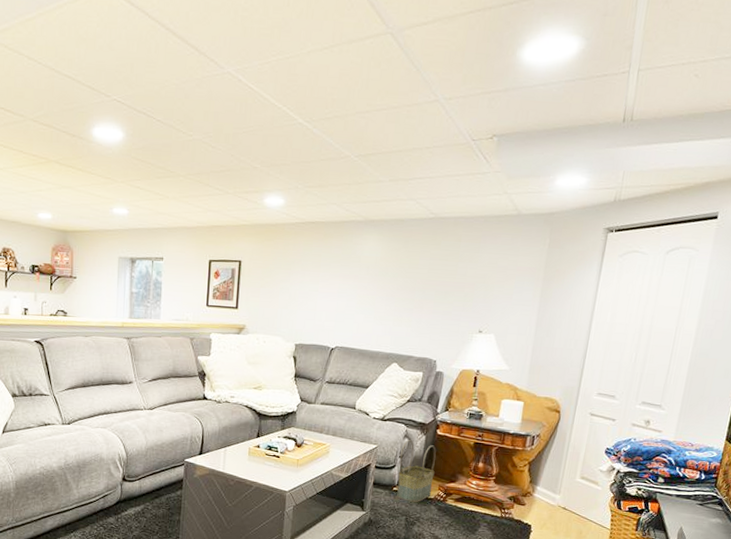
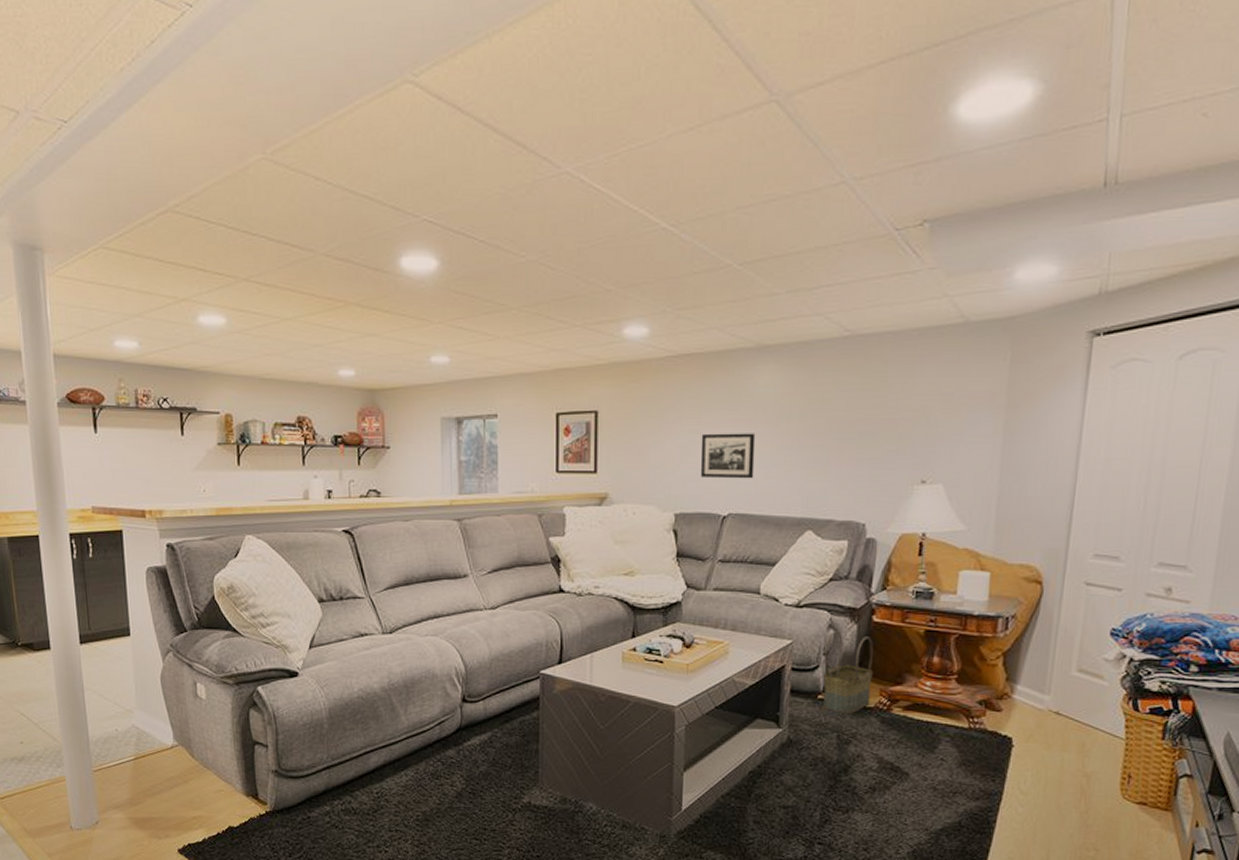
picture frame: none [316,284,360,321] -> present [700,433,756,479]

